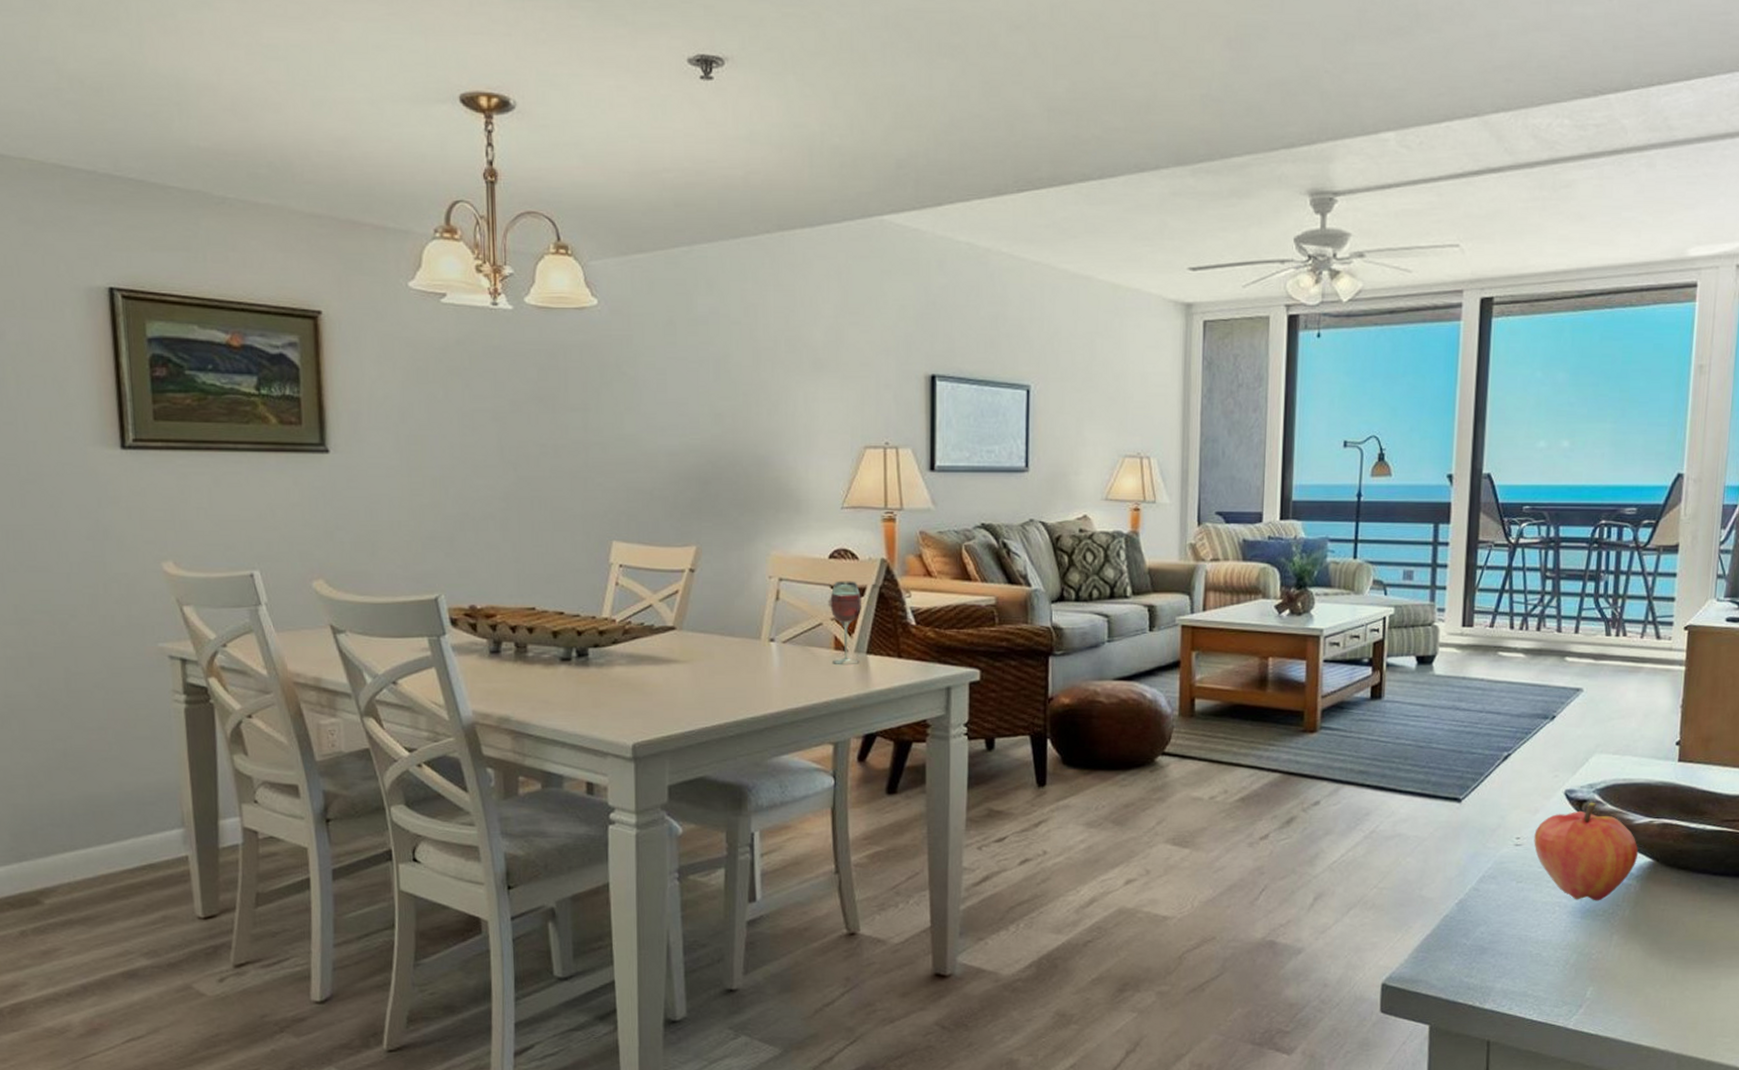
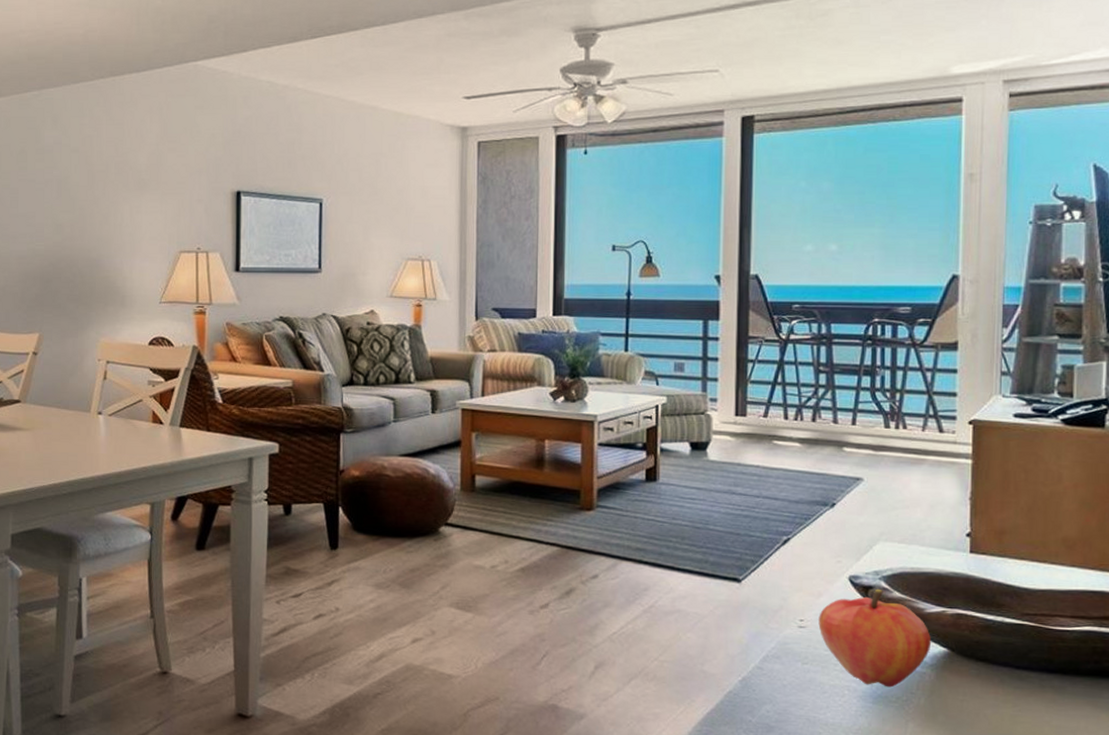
wineglass: present [830,581,861,666] -> none [149,364,176,437]

